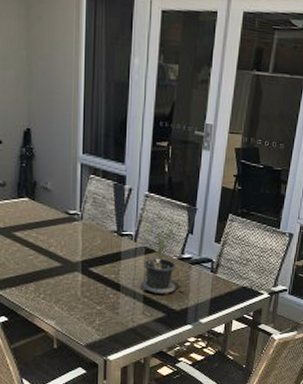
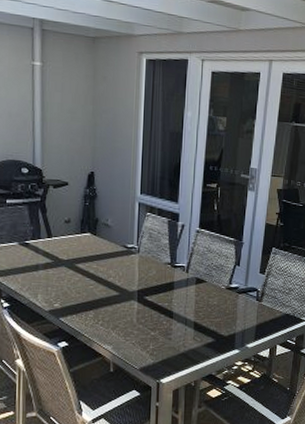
potted plant: present [141,229,184,295] -> none [192,261,232,322]

